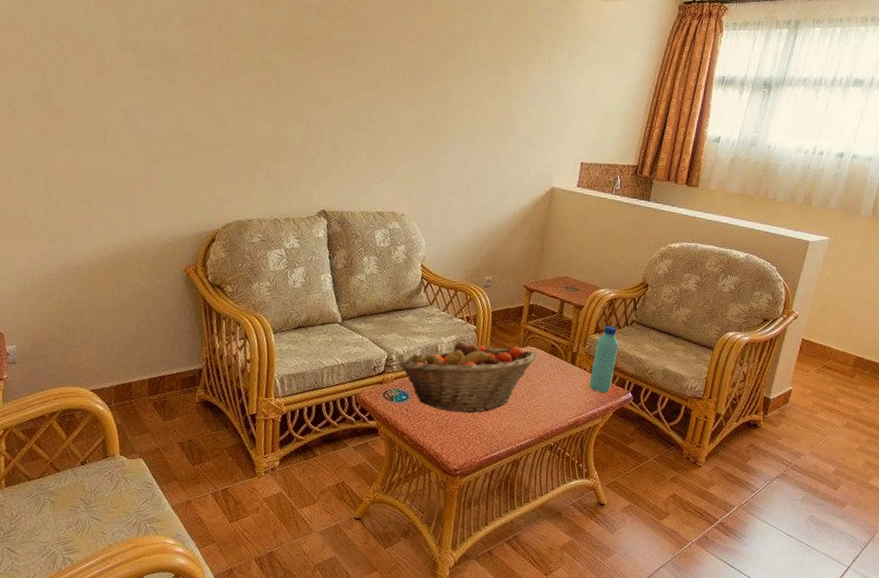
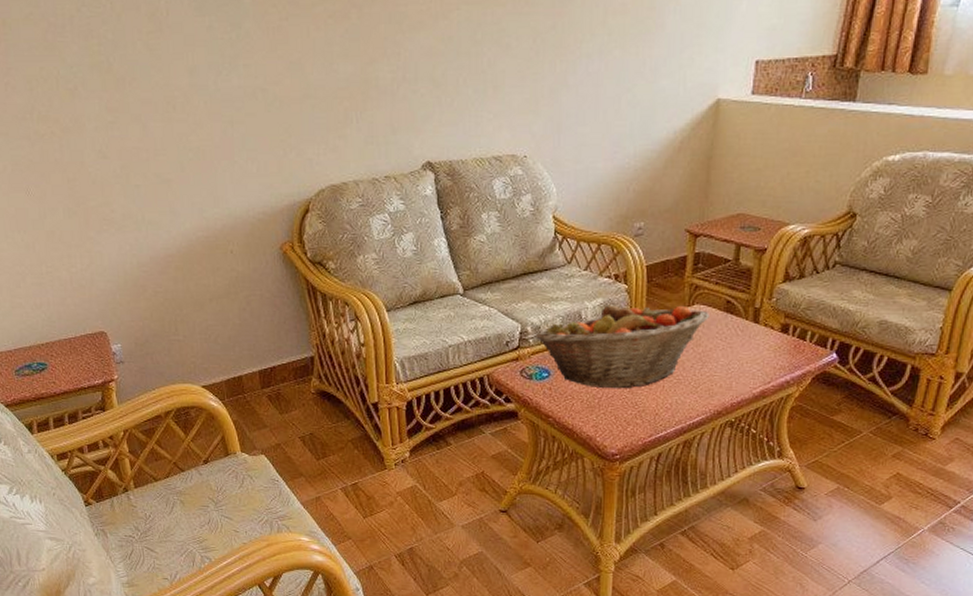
water bottle: present [590,325,619,394] -> none [779,271,817,356]

